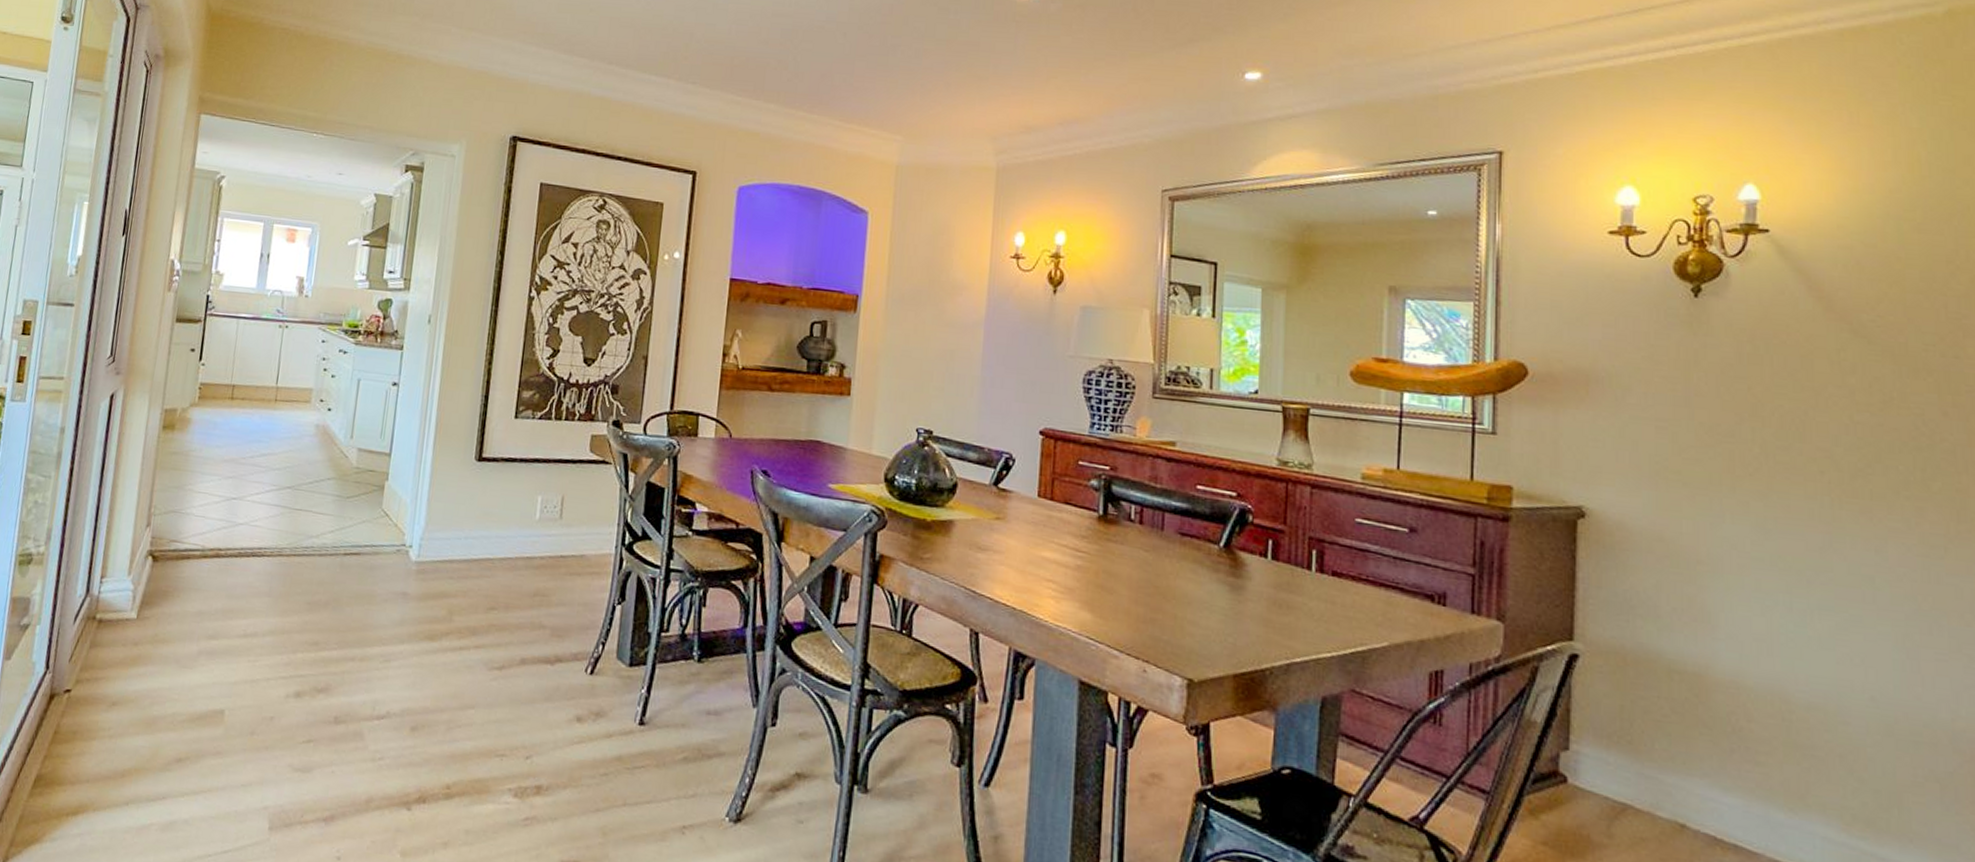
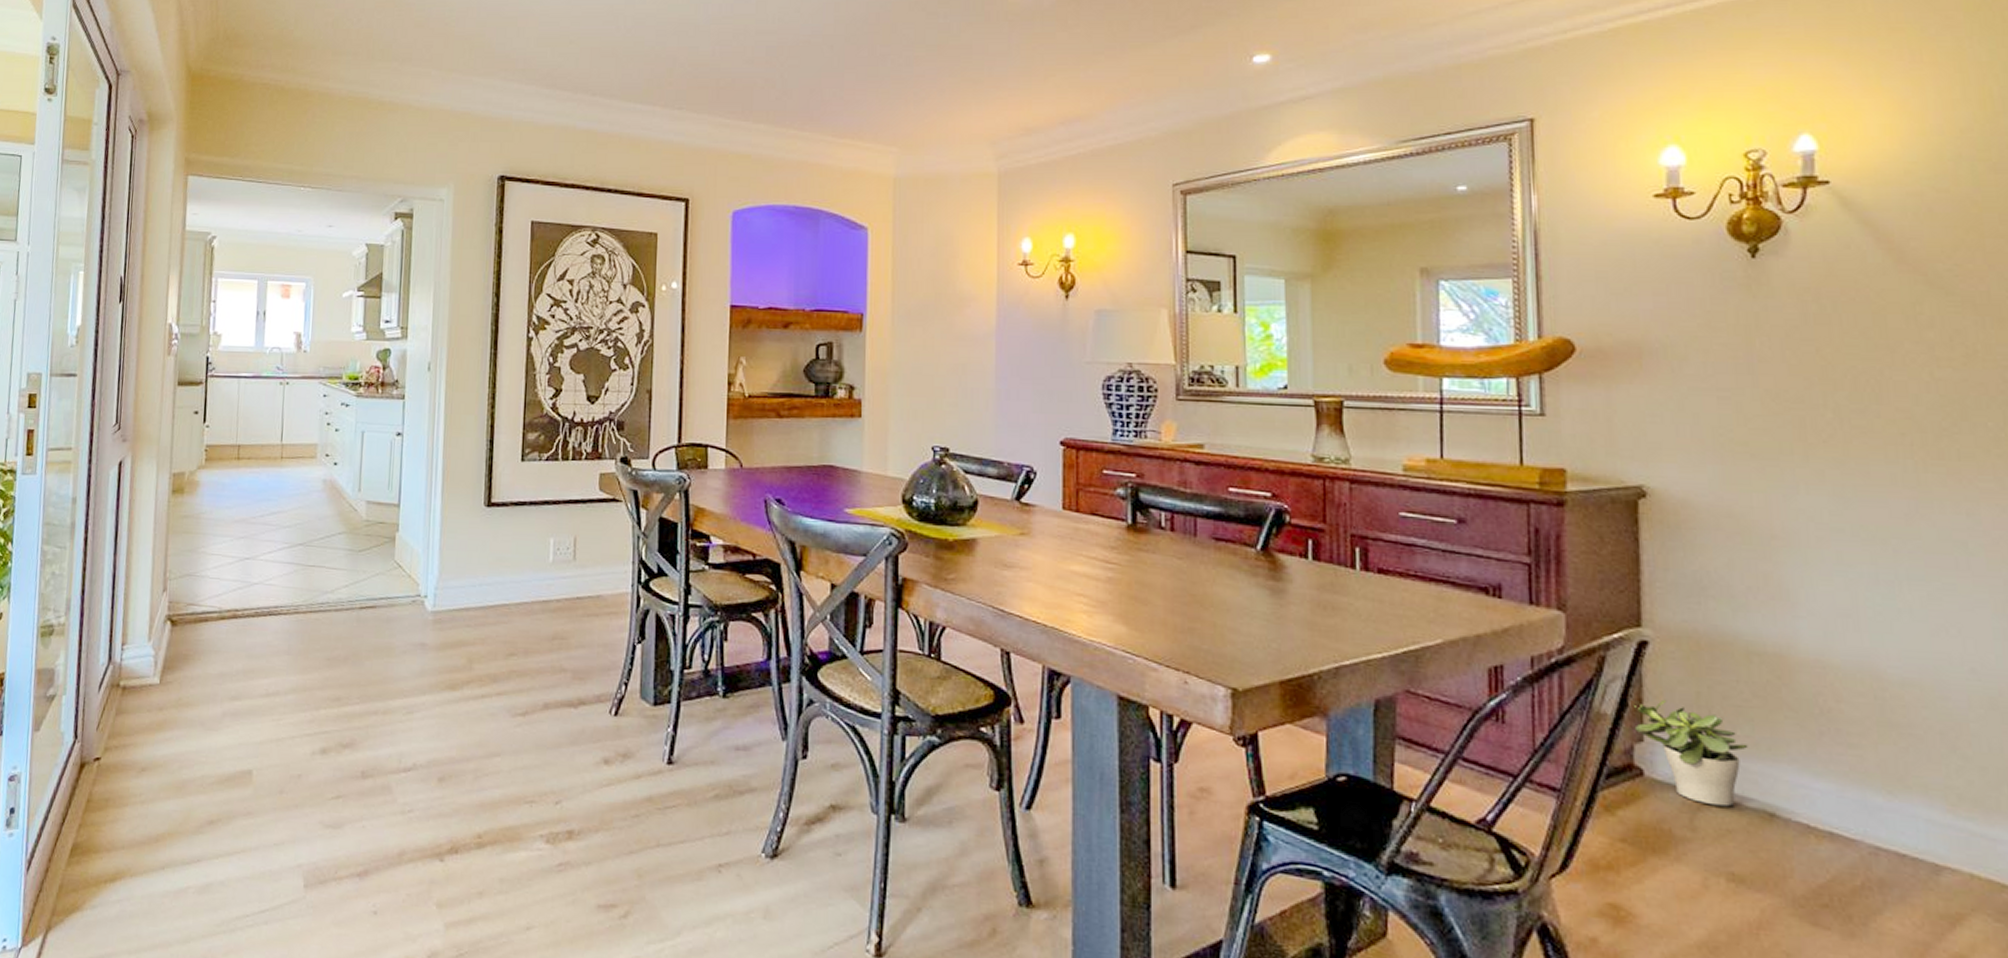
potted plant: none [1561,710,1665,816] -> present [1632,699,1748,807]

